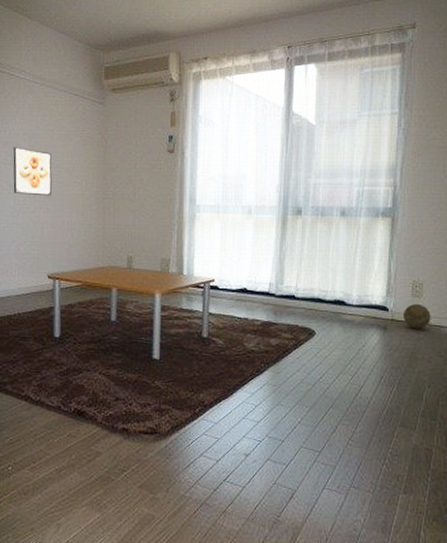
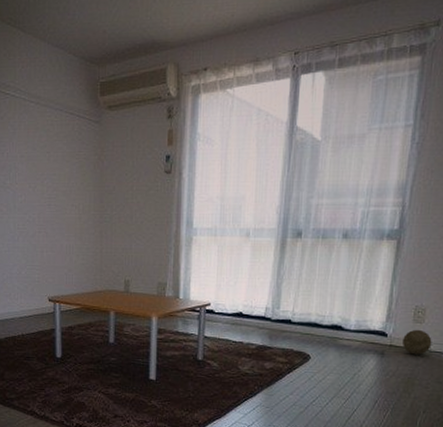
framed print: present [13,146,52,196] -> none [12,169,50,220]

